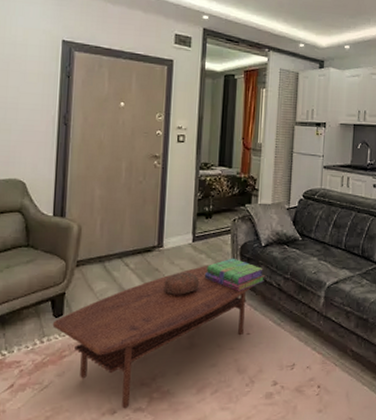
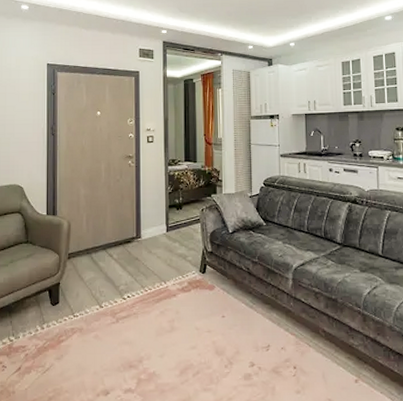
coffee table: present [52,265,255,409] -> none [50,252,226,390]
decorative bowl: present [163,272,200,296] -> none [144,260,175,283]
stack of books: present [204,258,264,292] -> none [179,245,234,277]

